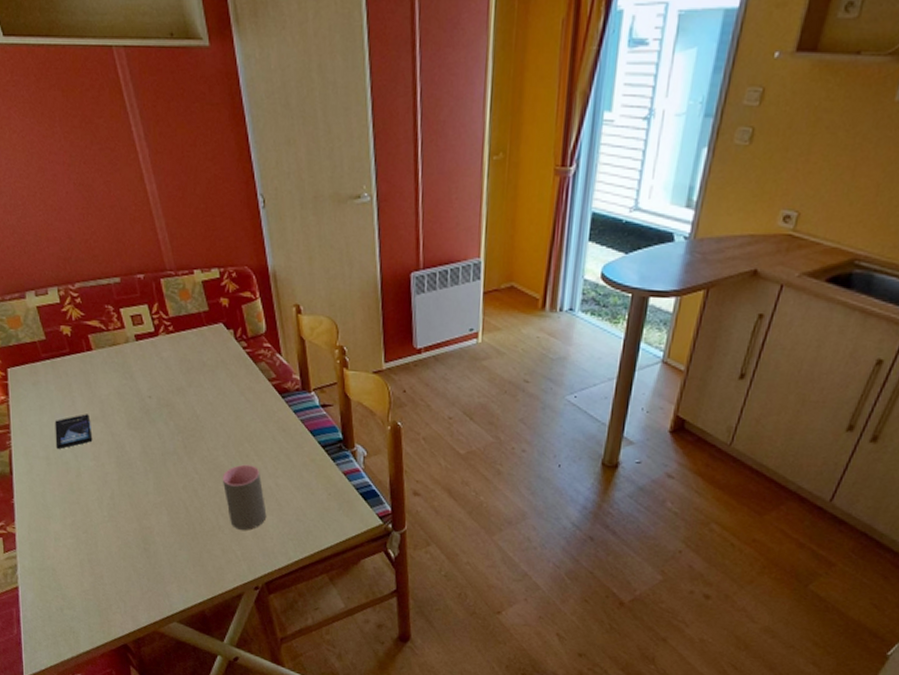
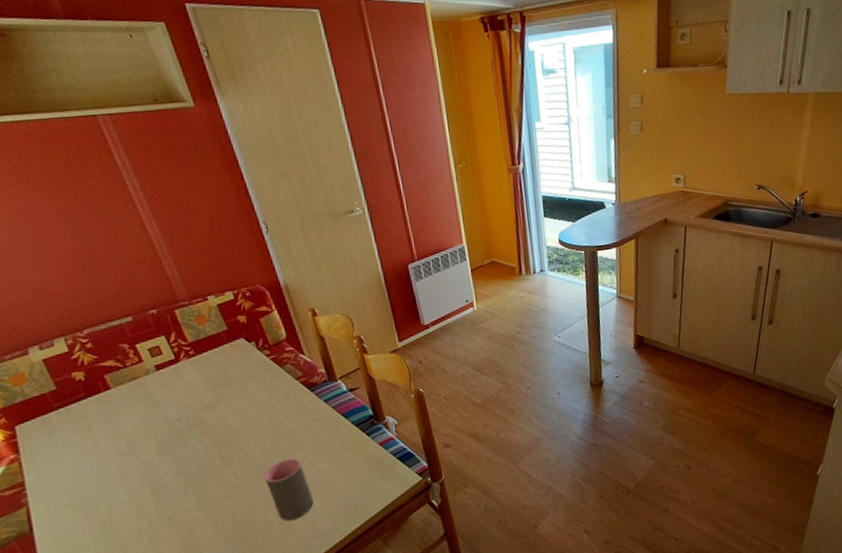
smartphone: present [54,414,93,450] -> none [76,451,122,493]

